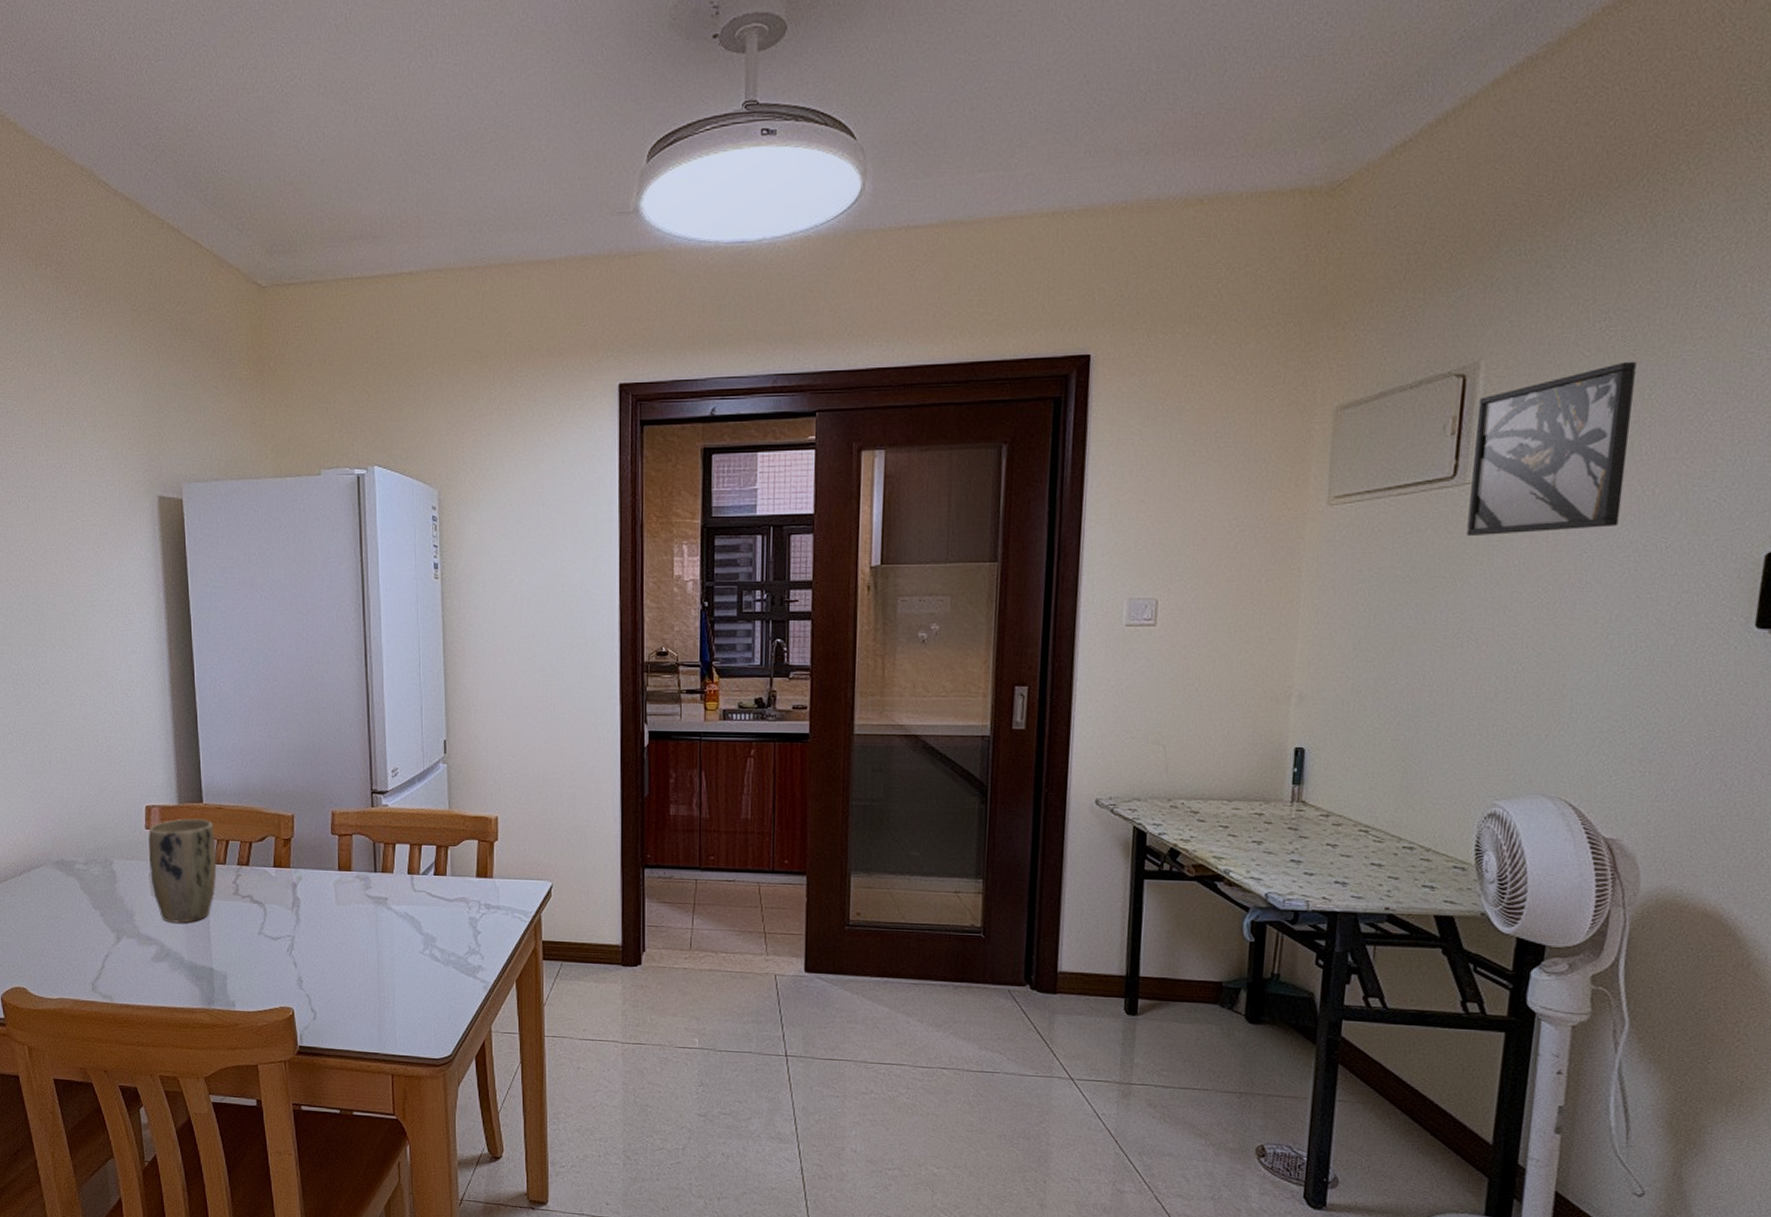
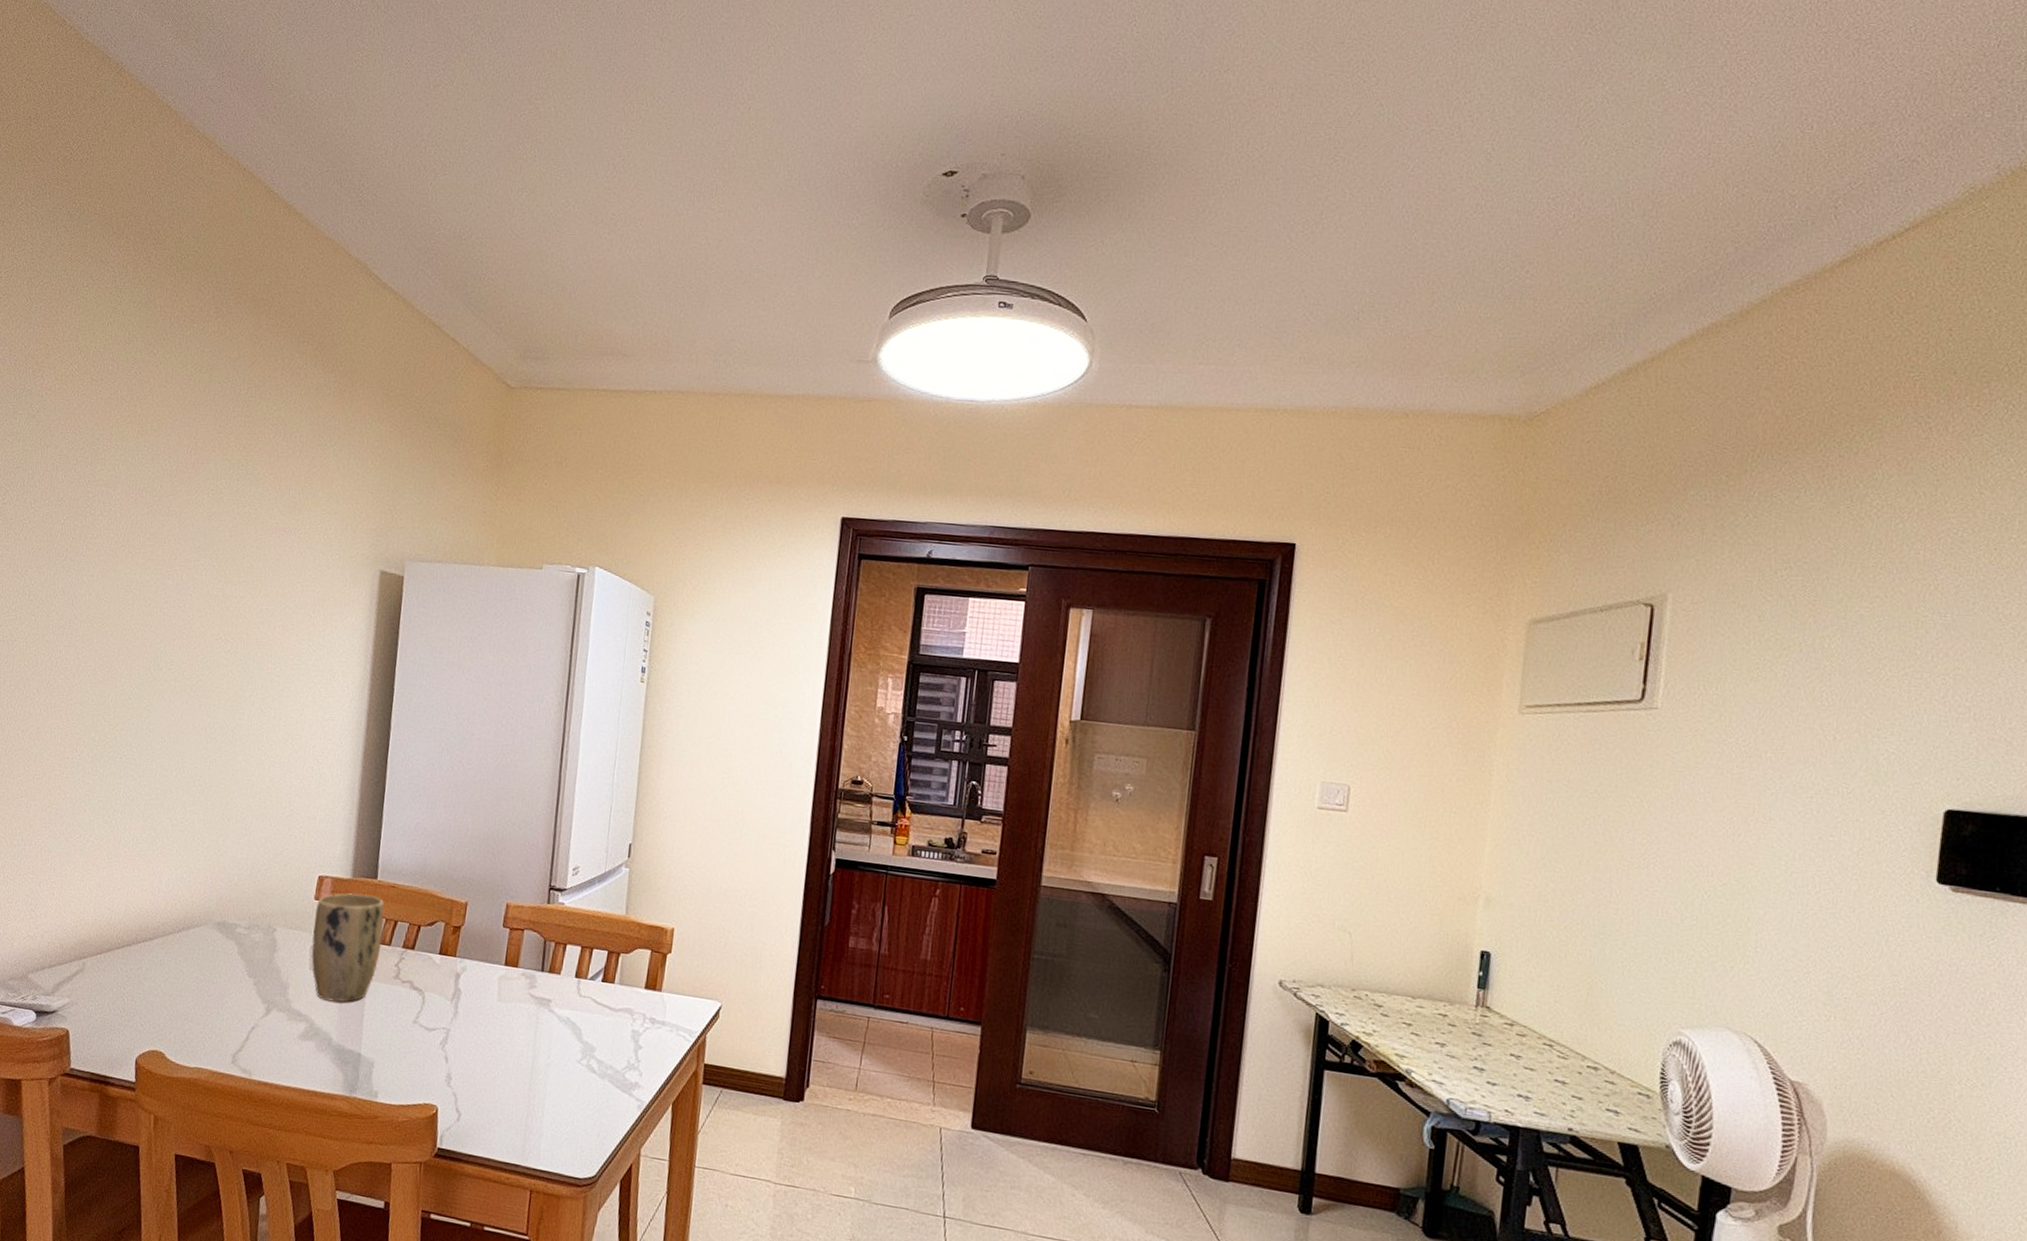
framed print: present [1466,361,1636,535] -> none [1653,610,1816,767]

